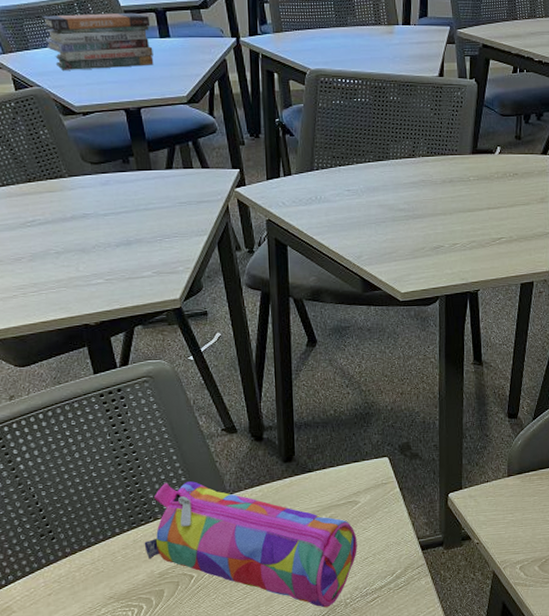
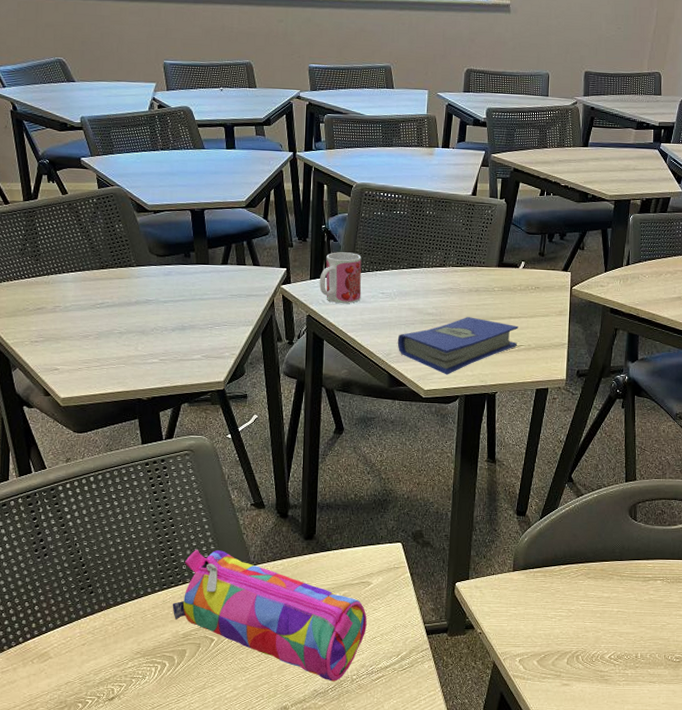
book stack: present [42,12,154,70] -> none [127,125,220,174]
mug: none [277,147,325,205] -> present [319,252,362,304]
hardcover book: none [368,210,498,275] -> present [397,317,518,375]

